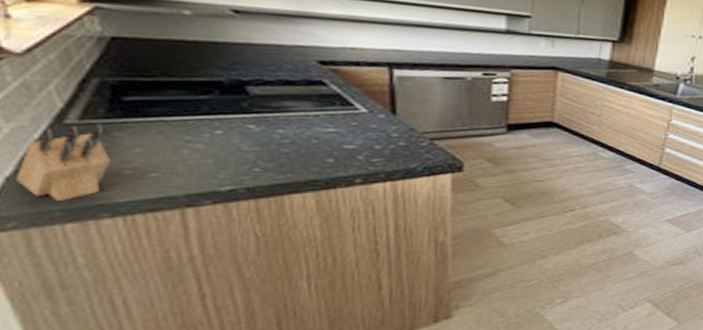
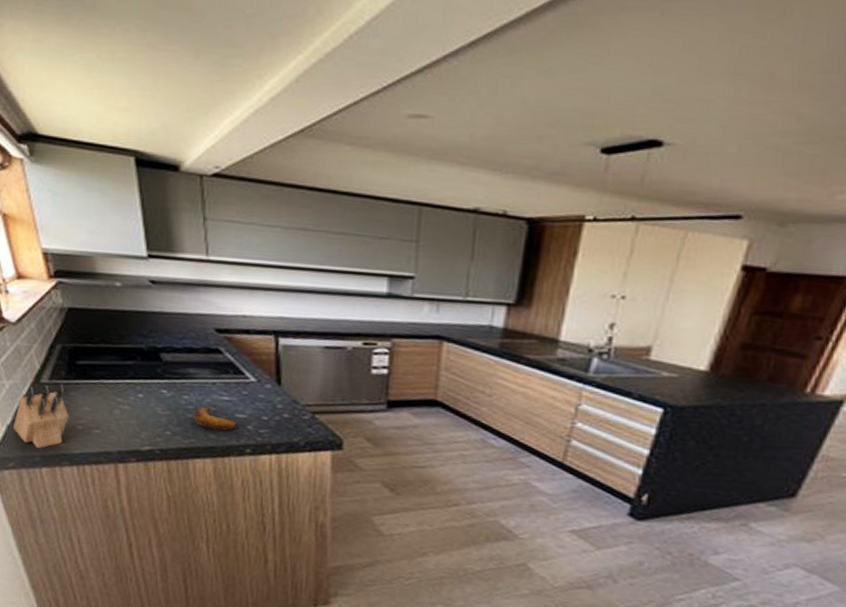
banana: none [290,137,346,164] -> present [193,405,238,431]

